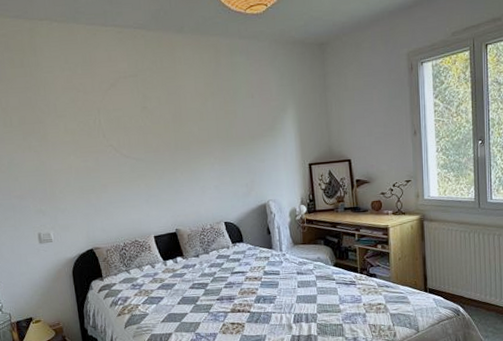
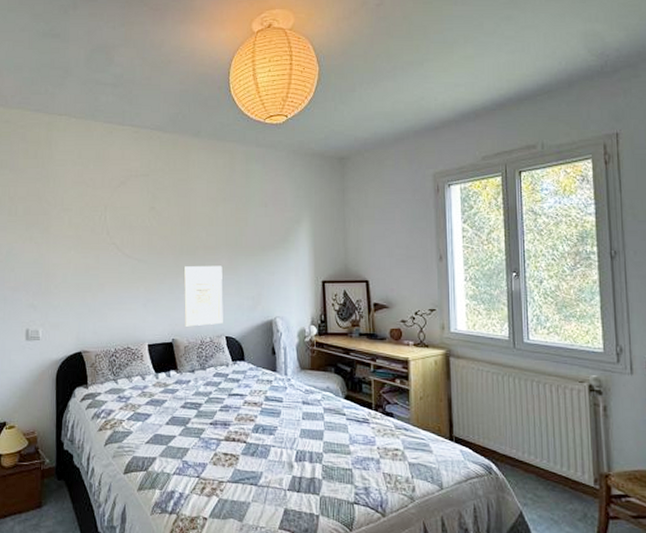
wall art: none [180,158,221,217] -> present [183,265,223,327]

